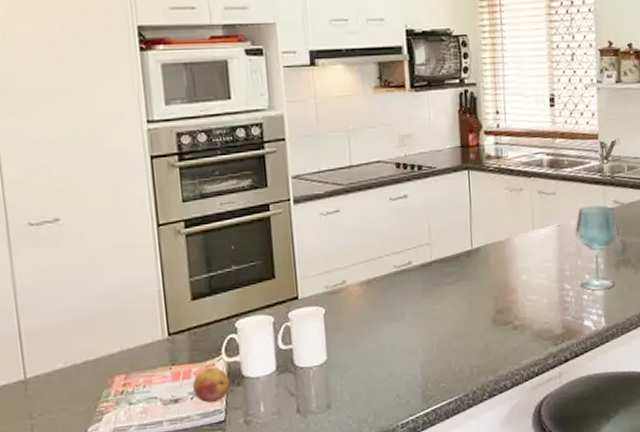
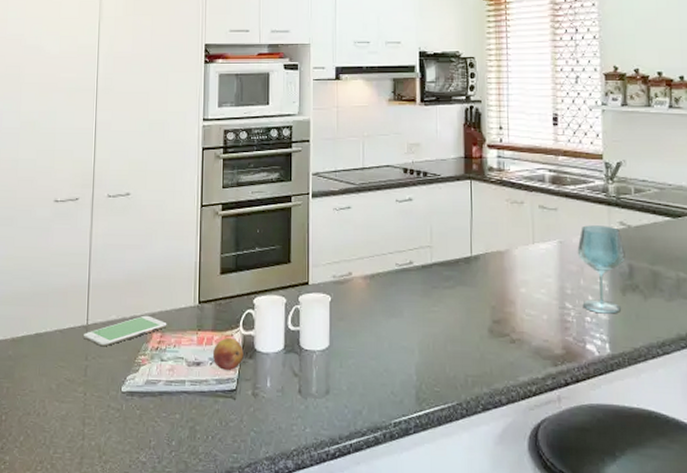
phone: none [21,357,132,401] -> present [82,315,167,347]

